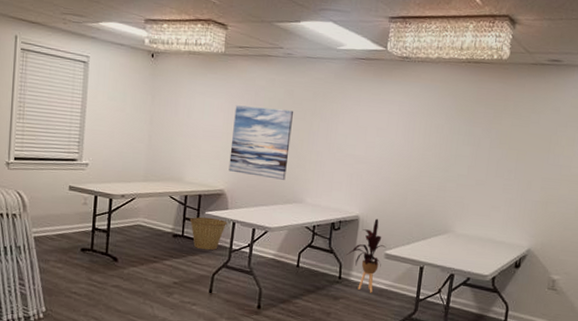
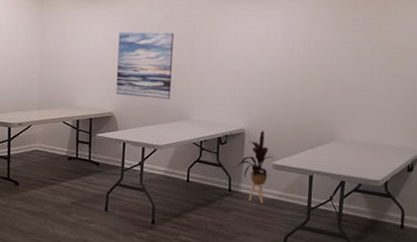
basket: present [189,217,227,250] -> none [82,139,118,170]

